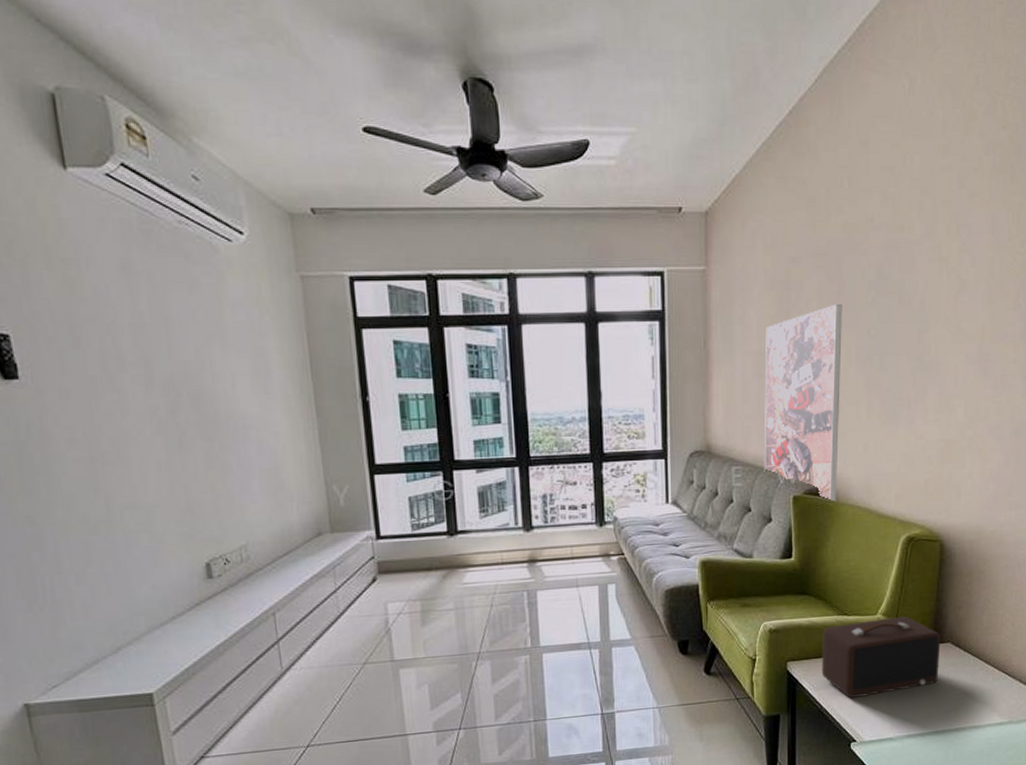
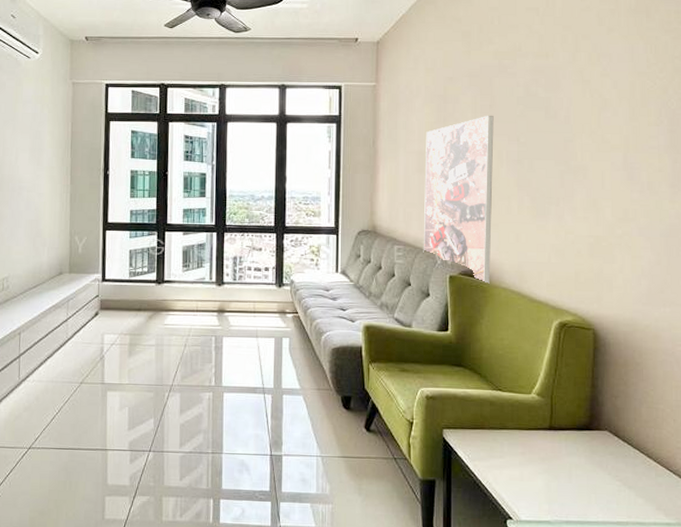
speaker: present [822,616,941,699] -> none [477,398,598,475]

